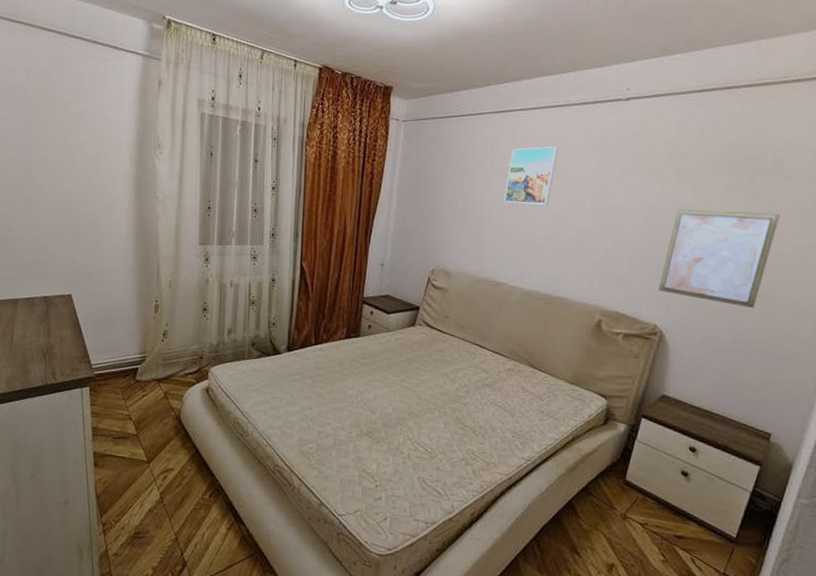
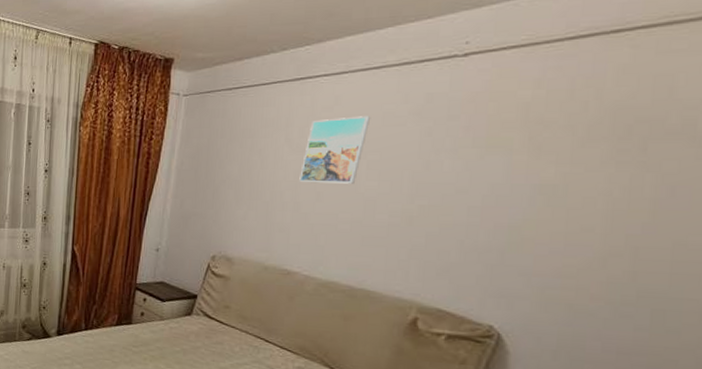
wall art: present [659,209,780,308] -> none [498,187,686,311]

